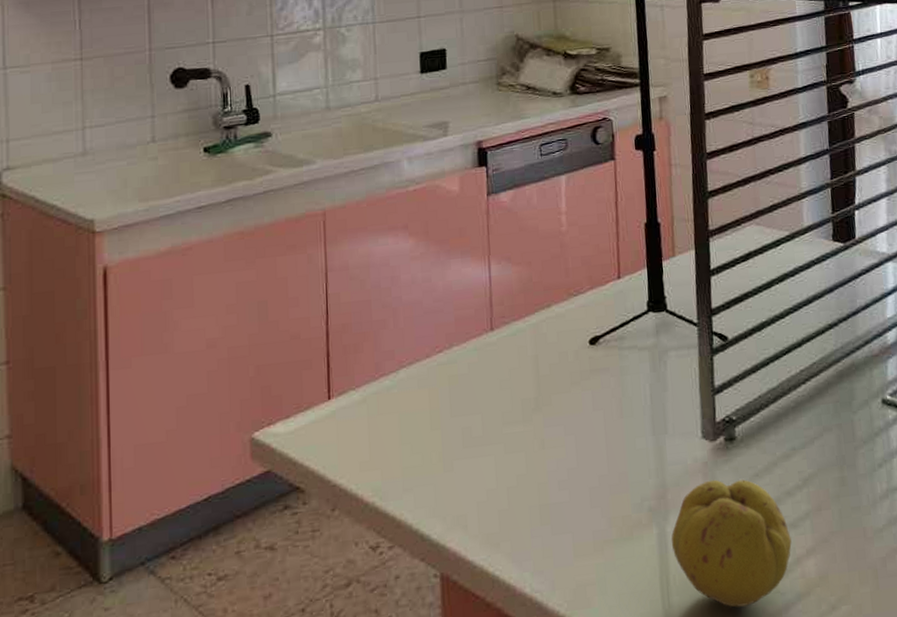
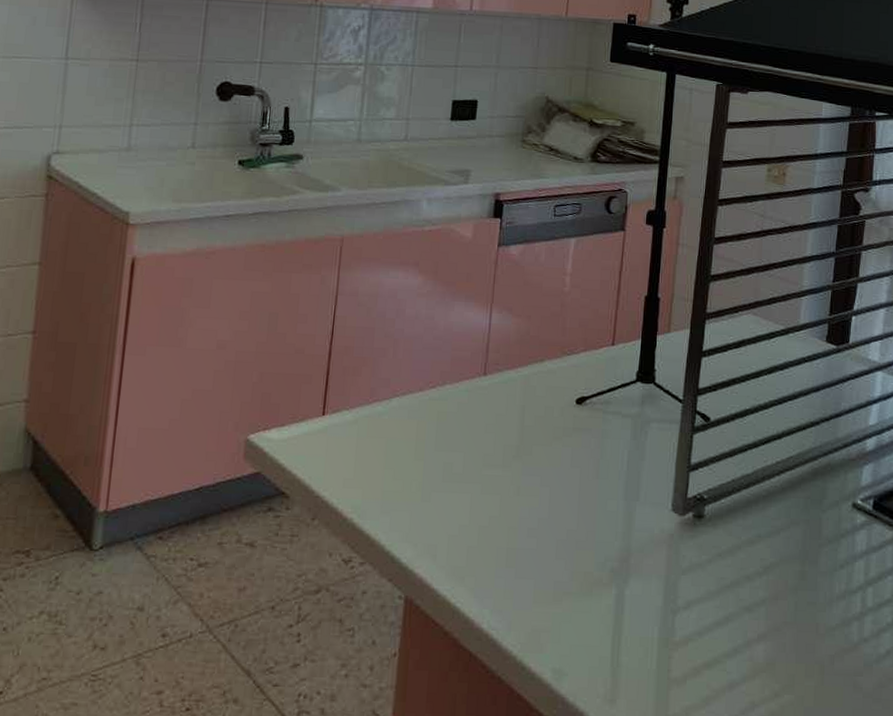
fruit: present [671,479,792,608] -> none [627,552,745,678]

